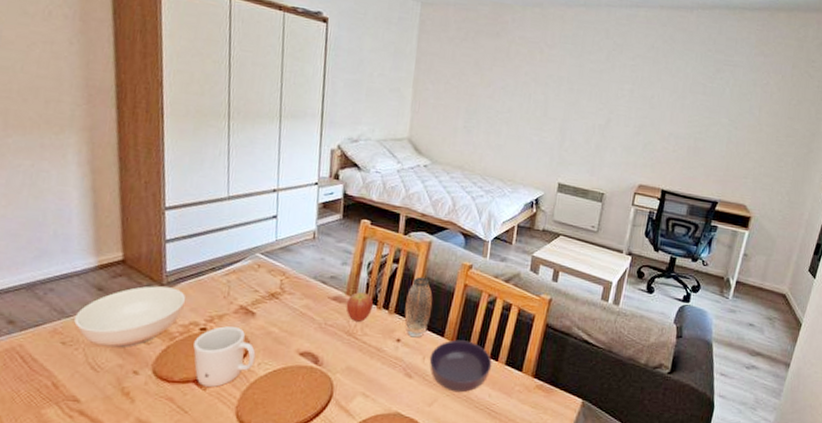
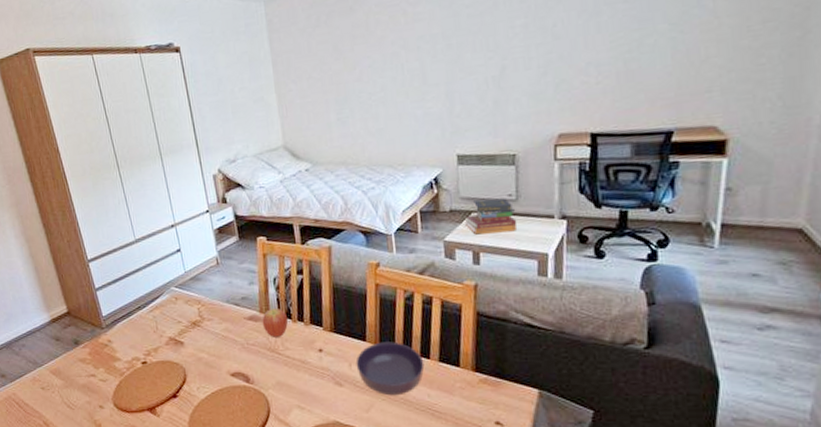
bowl: present [74,286,186,347] -> none [45,329,124,387]
mug: present [193,326,256,387] -> none [140,357,194,413]
vase: present [404,277,433,338] -> none [318,283,348,346]
books: none [553,225,594,259] -> present [465,198,517,235]

